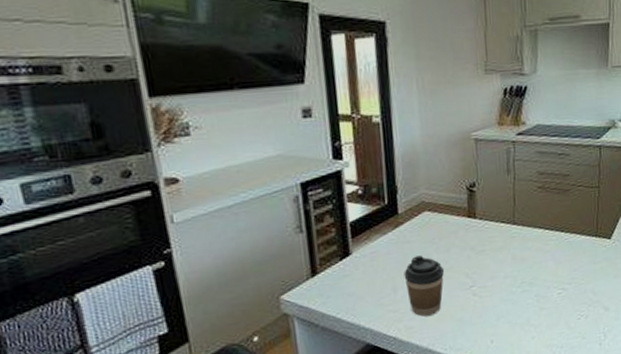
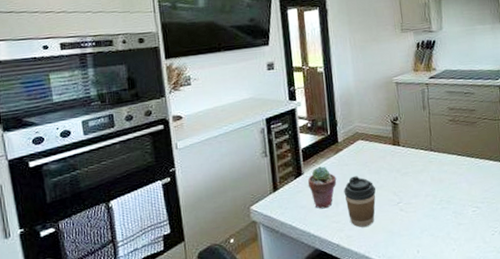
potted succulent: none [357,243,396,296] -> present [307,165,337,209]

